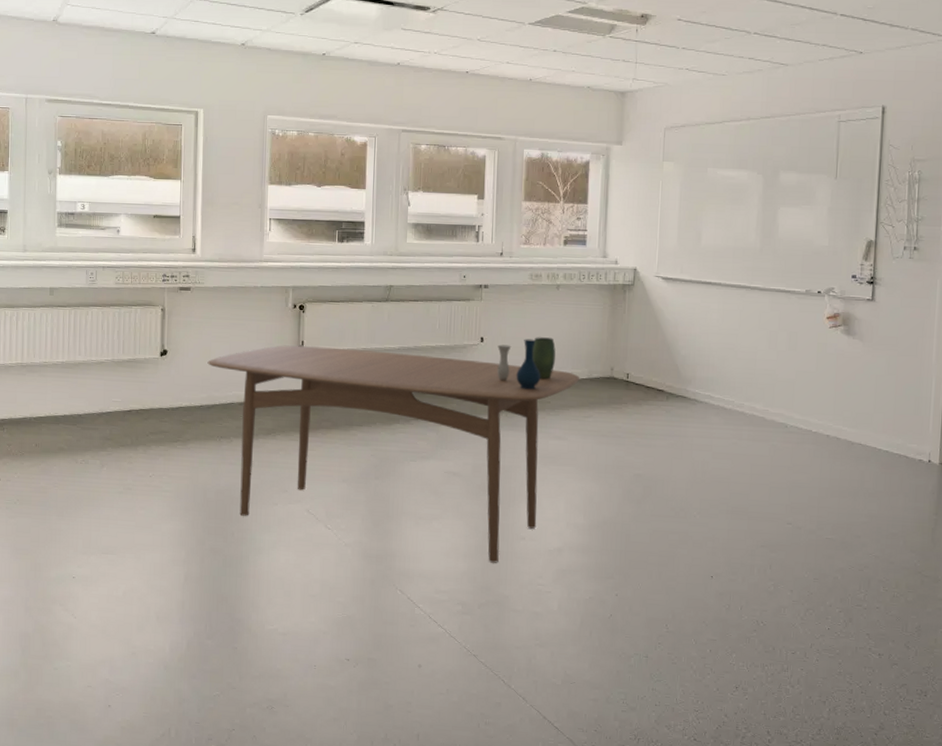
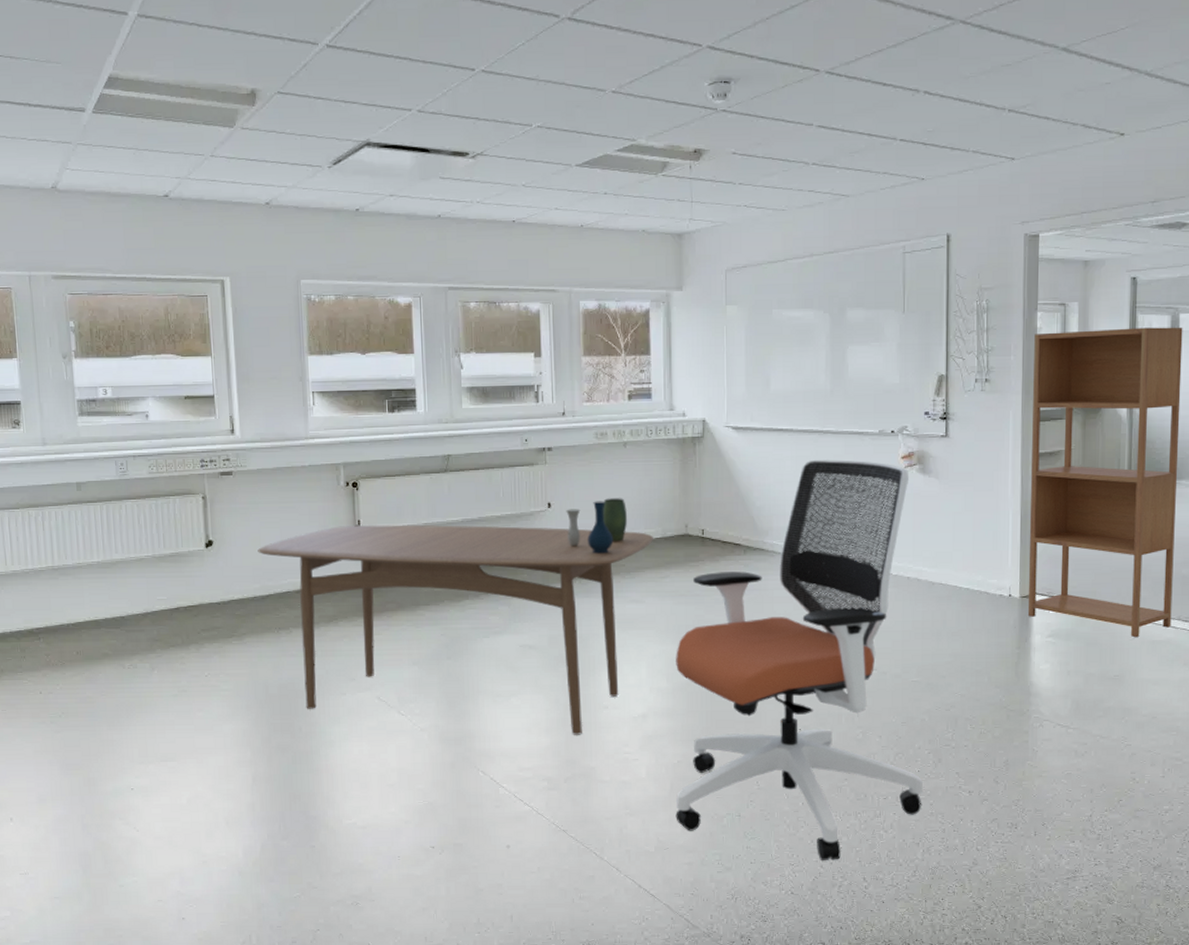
office chair: none [584,314,834,711] -> present [675,460,923,860]

